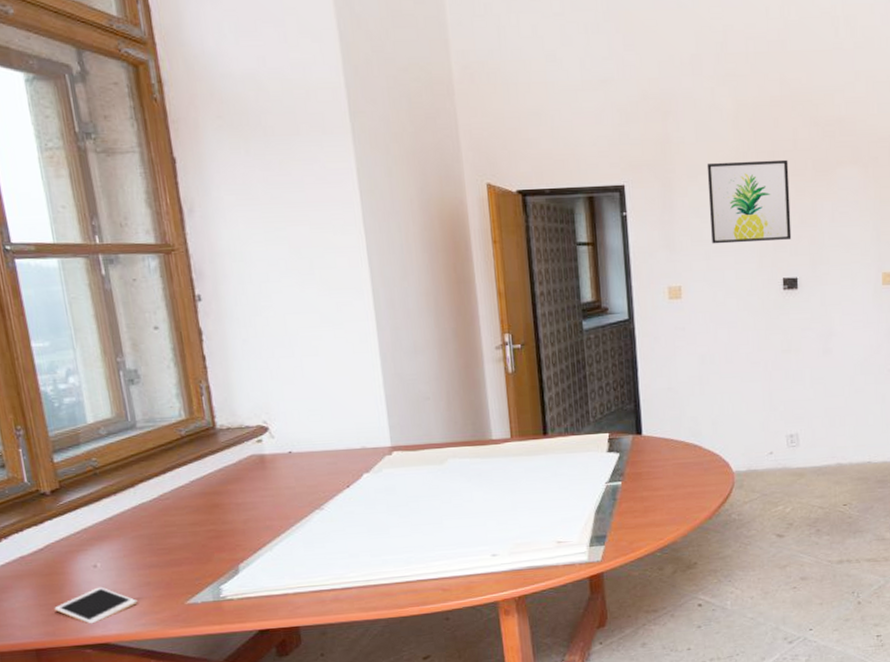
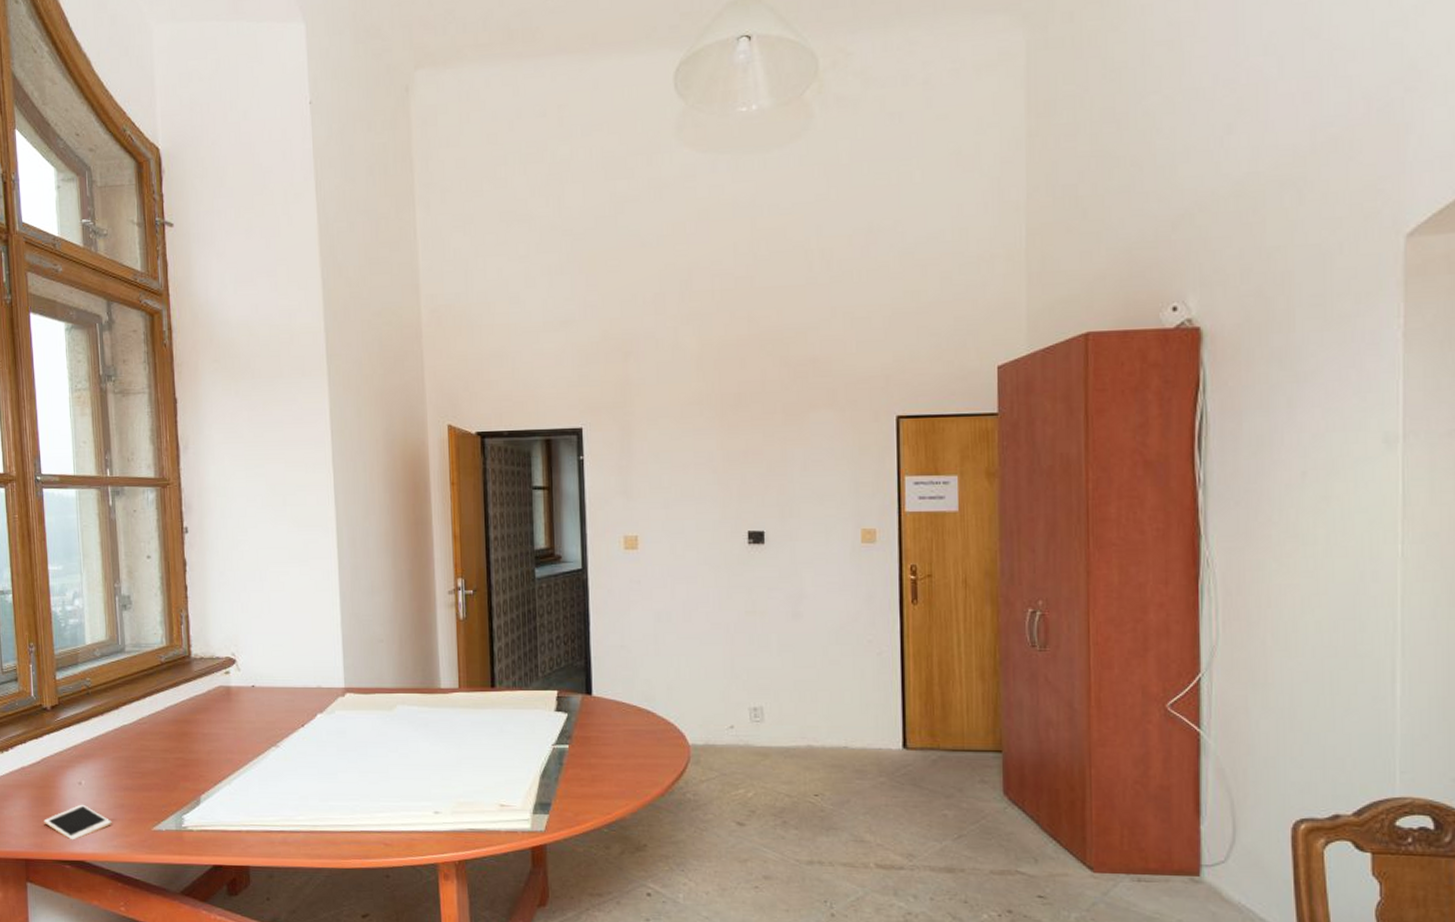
wall art: present [706,159,792,244] -> none [668,402,758,492]

